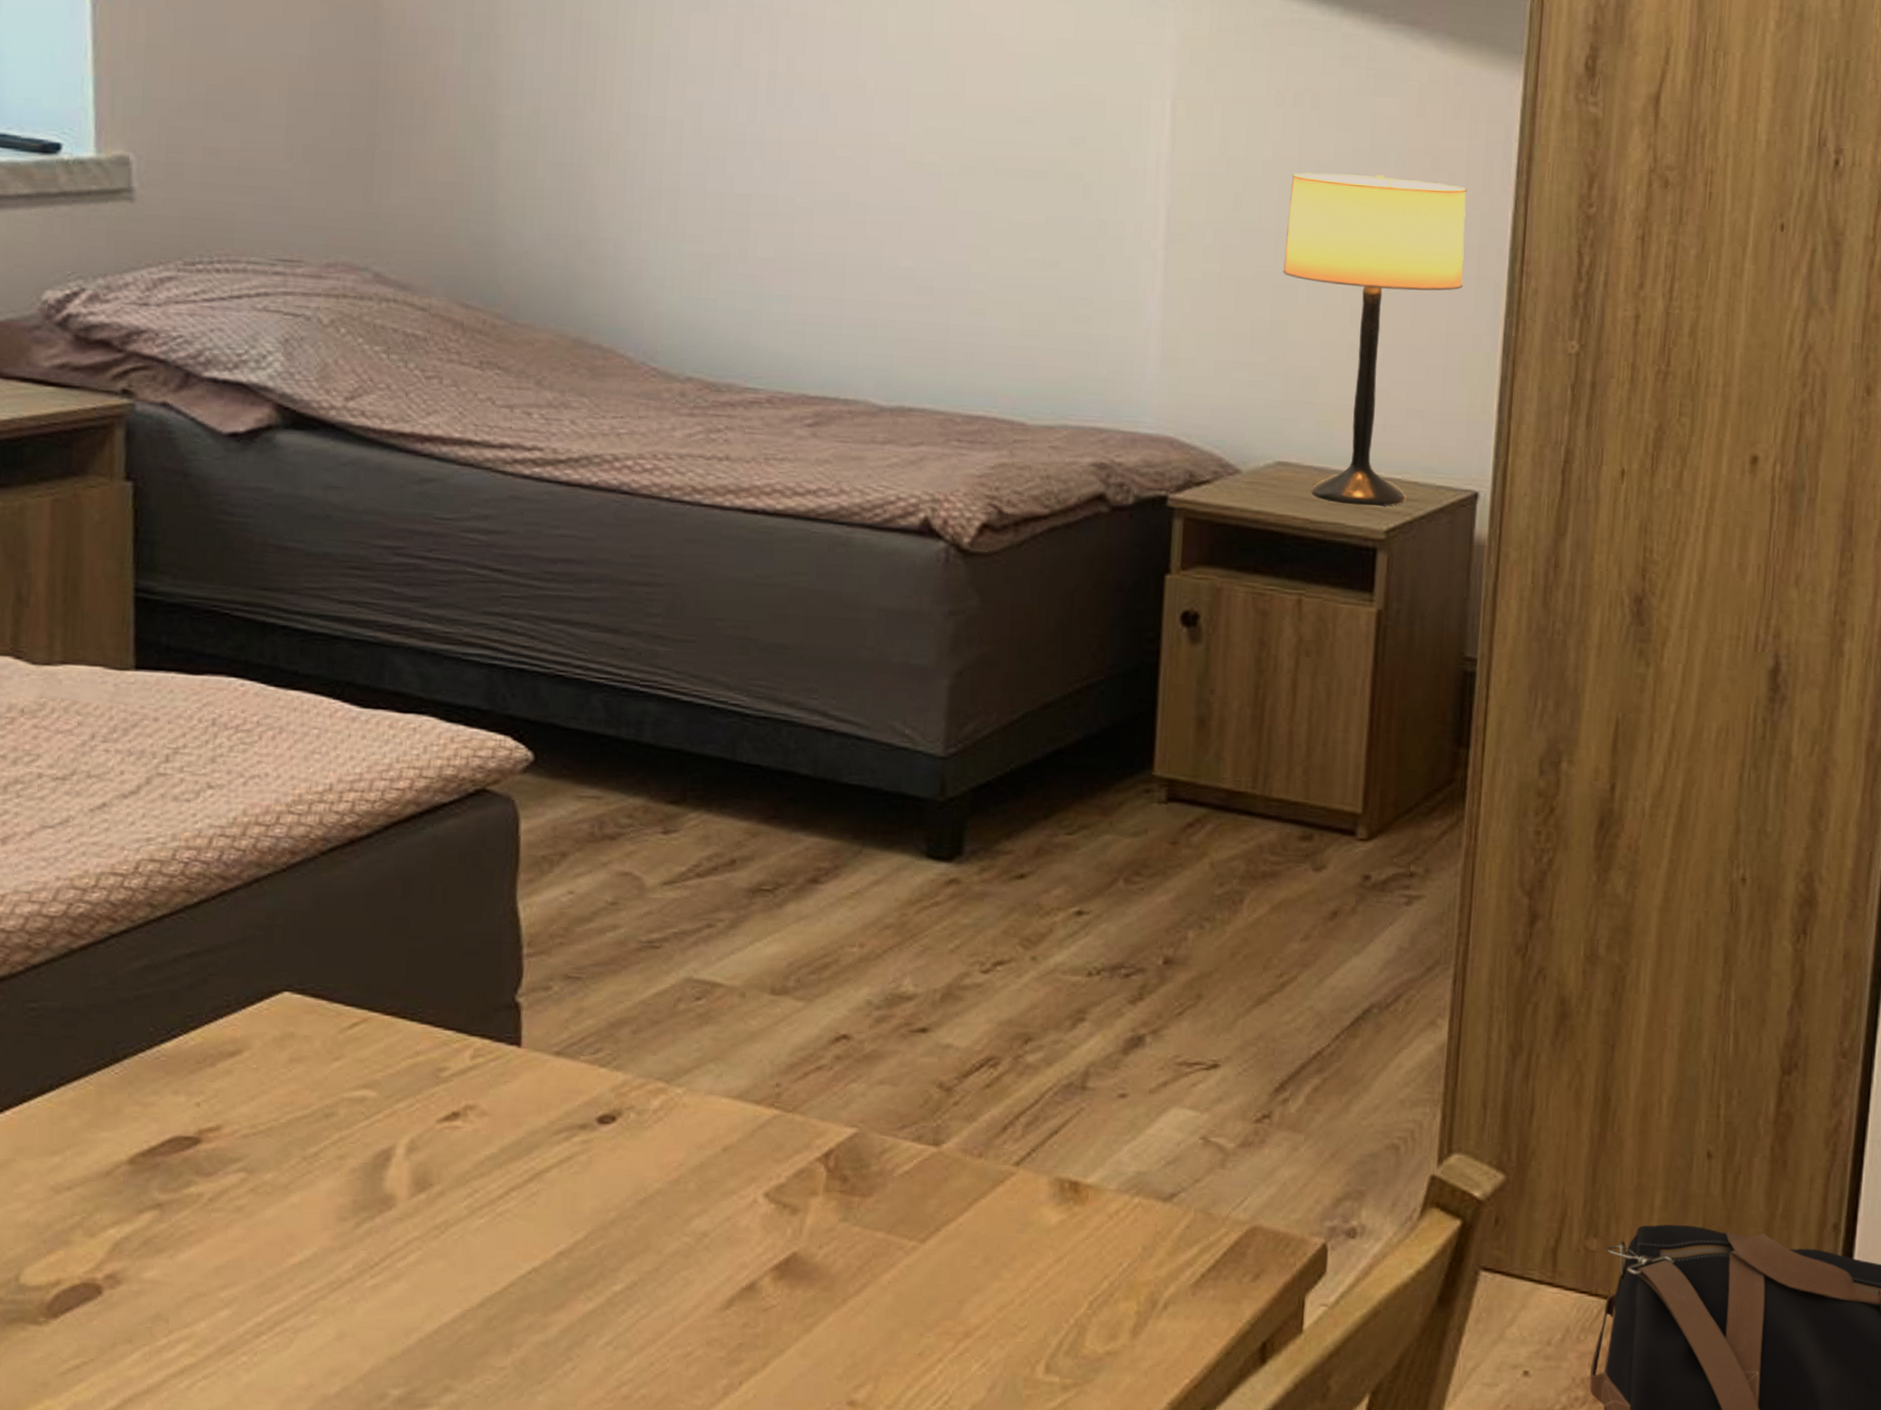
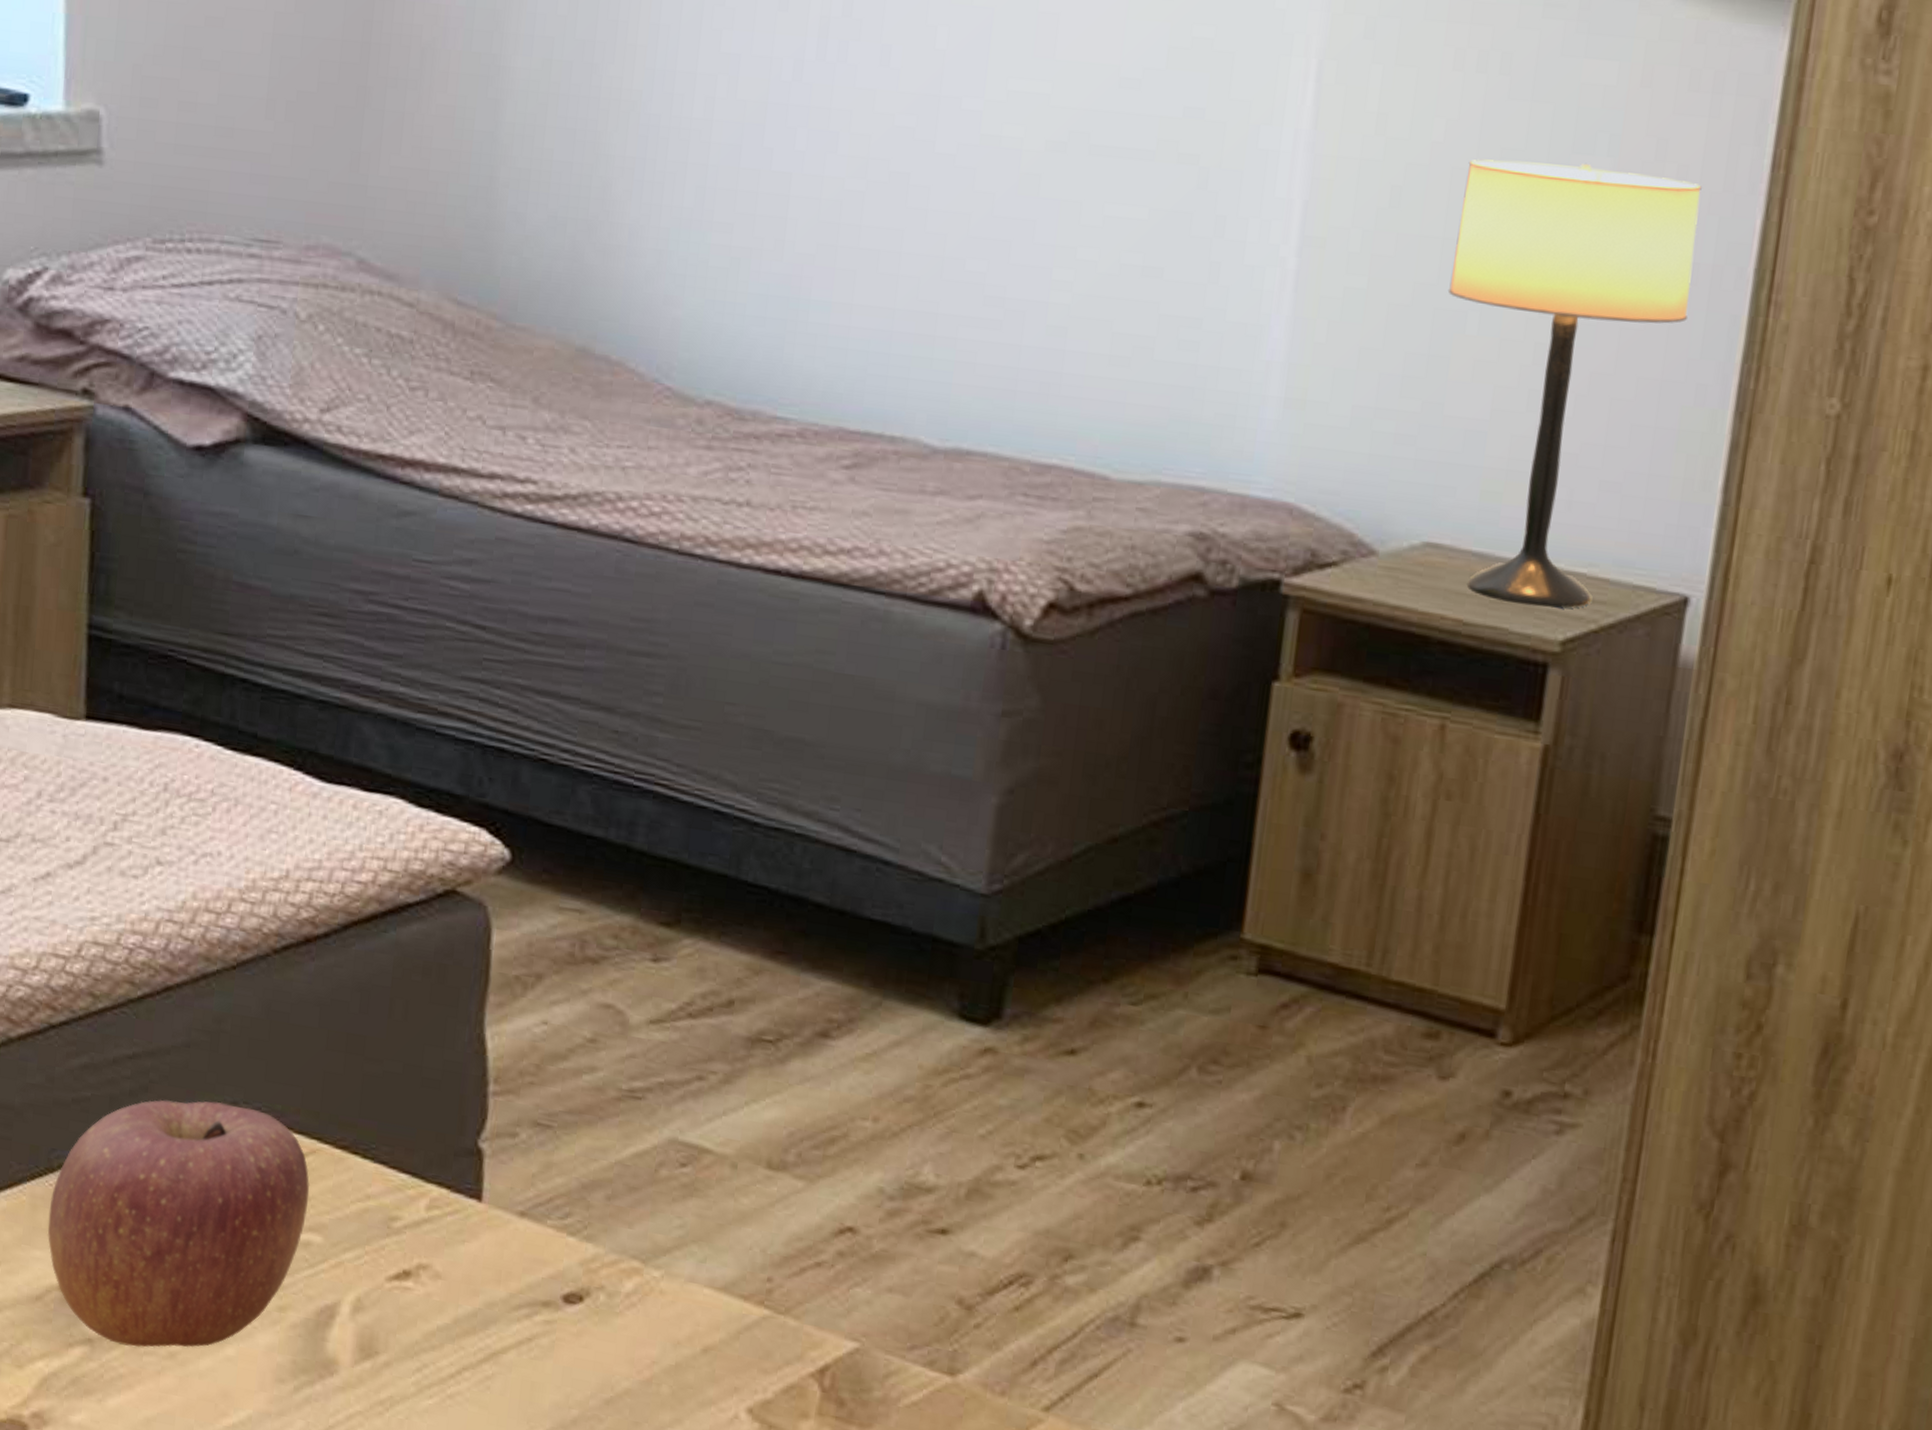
apple: none [114,986,363,1206] -> present [47,1099,310,1348]

